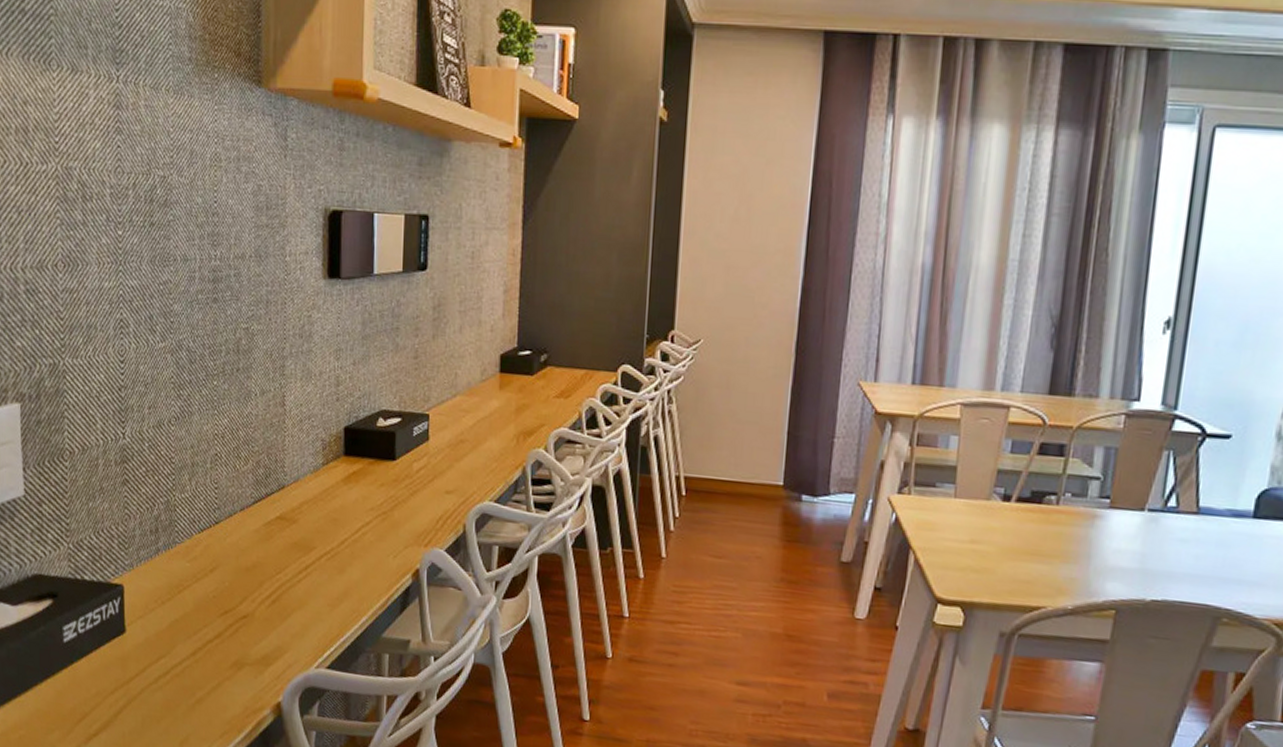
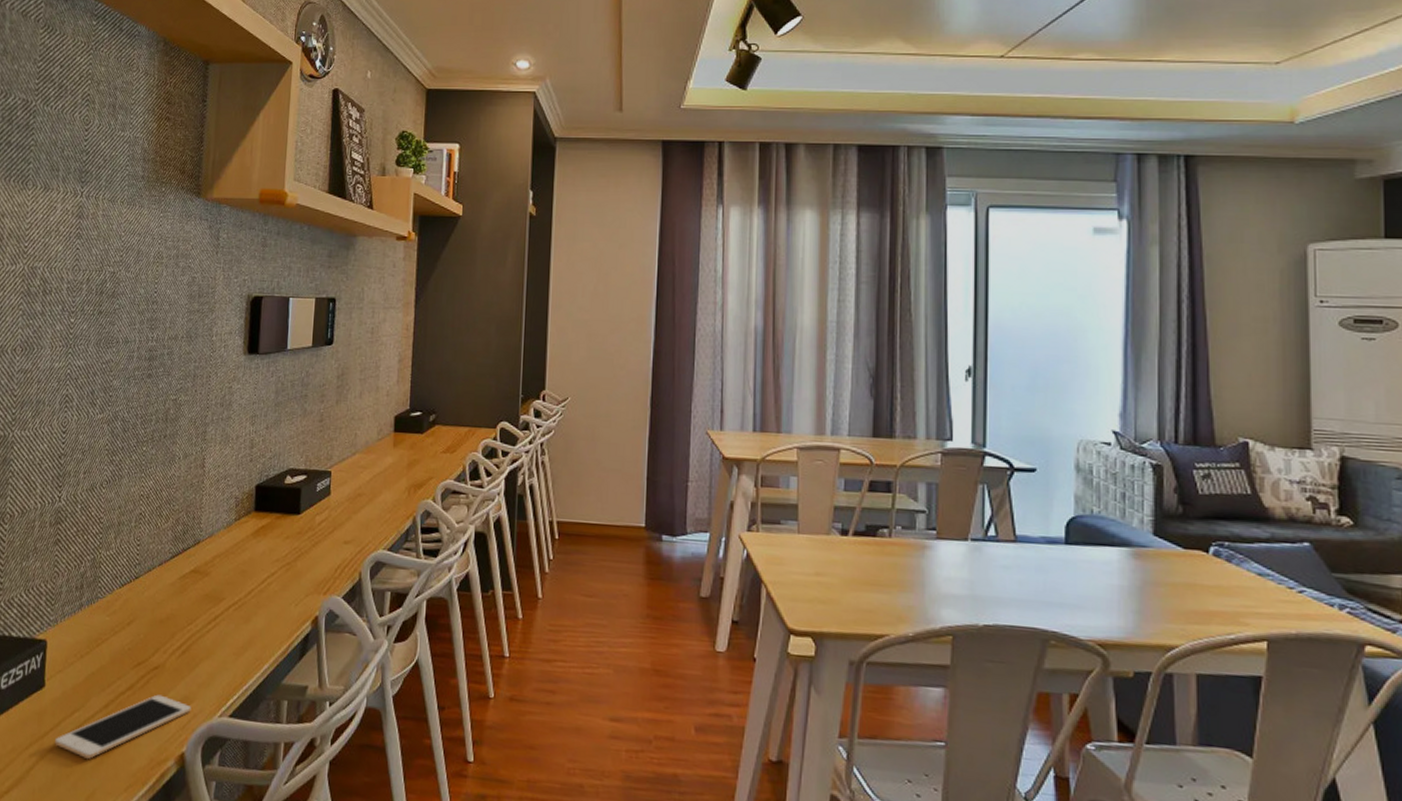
cell phone: none [142,643,286,705] -> present [55,694,191,759]

